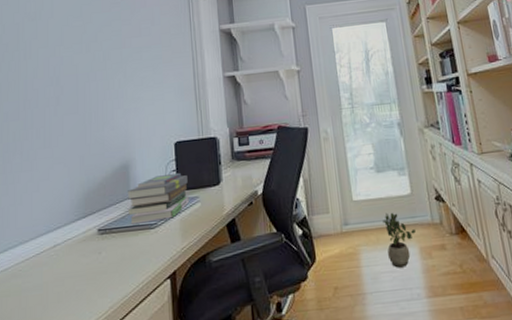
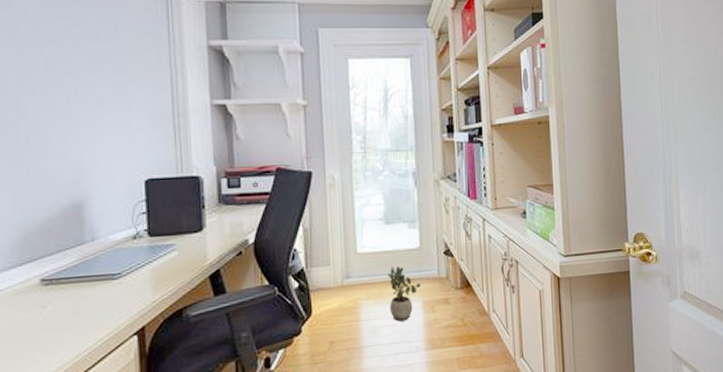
books: present [128,172,189,224] -> none [82,215,163,274]

